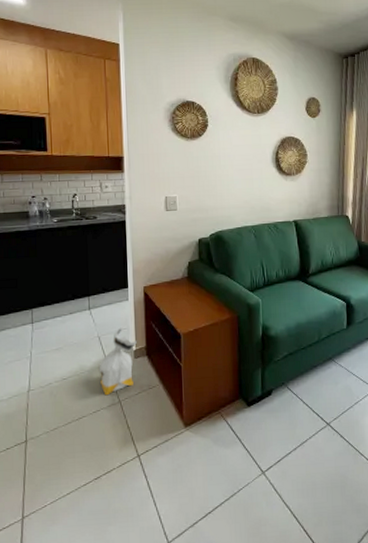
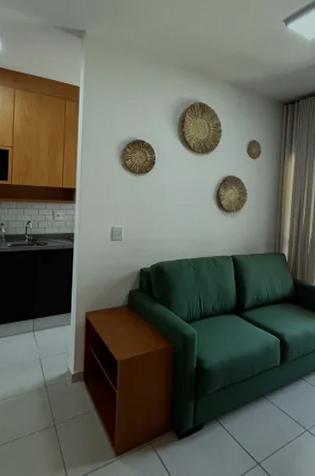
bag: present [99,326,137,396] -> none [37,350,75,418]

